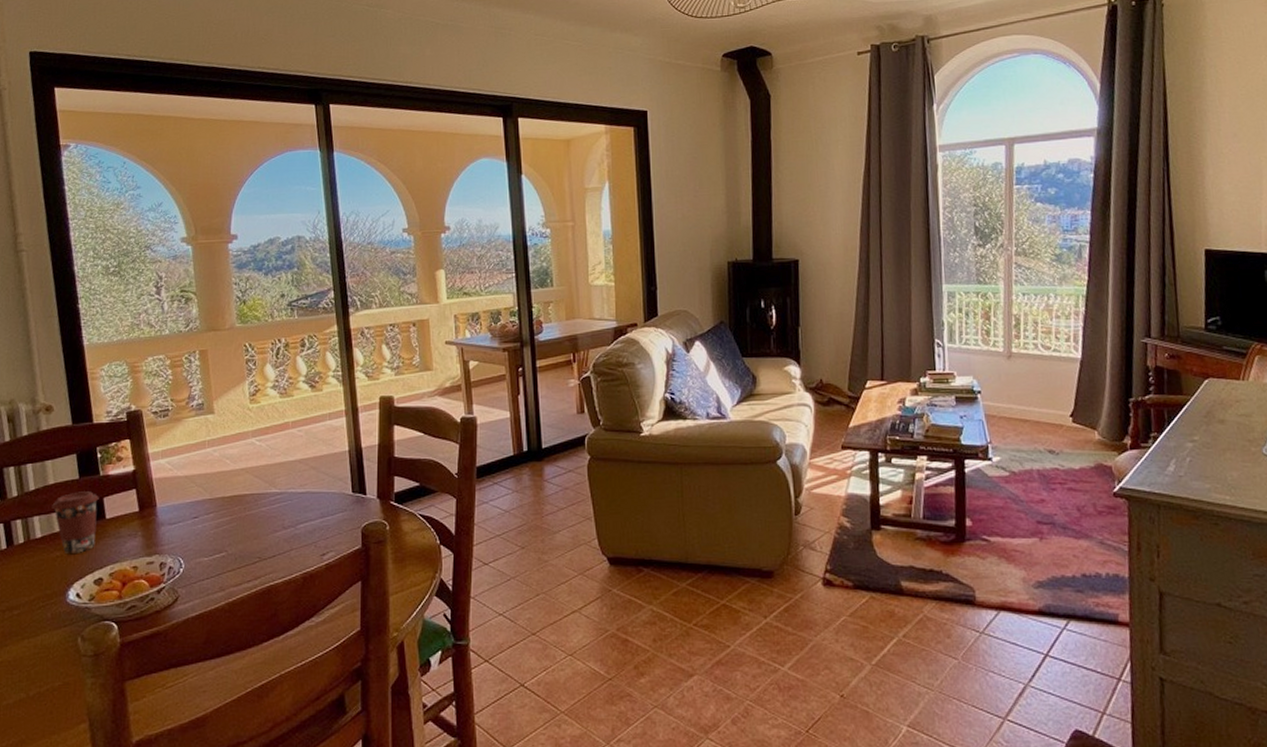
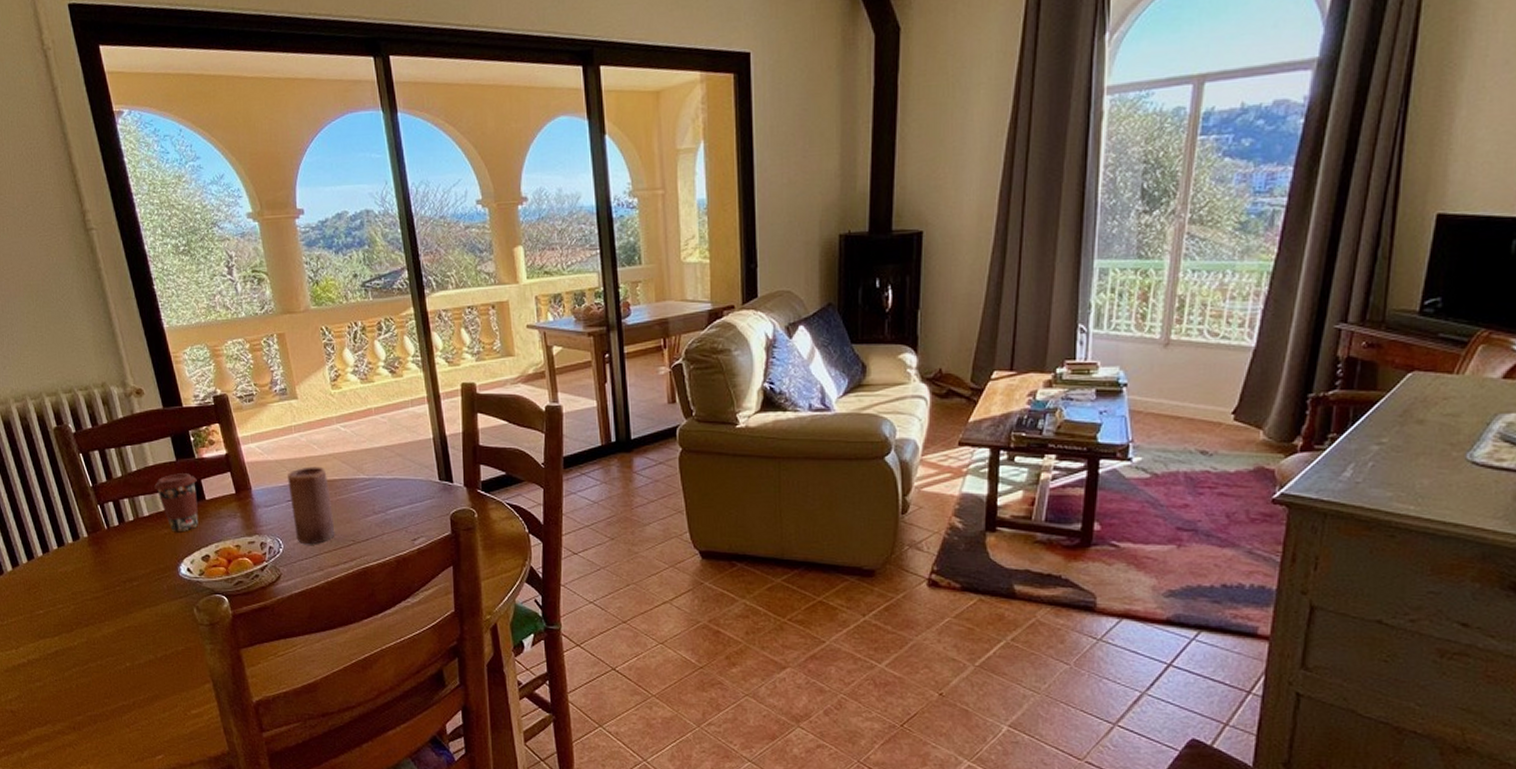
candle: none [196,481,241,564] -> present [288,466,335,545]

